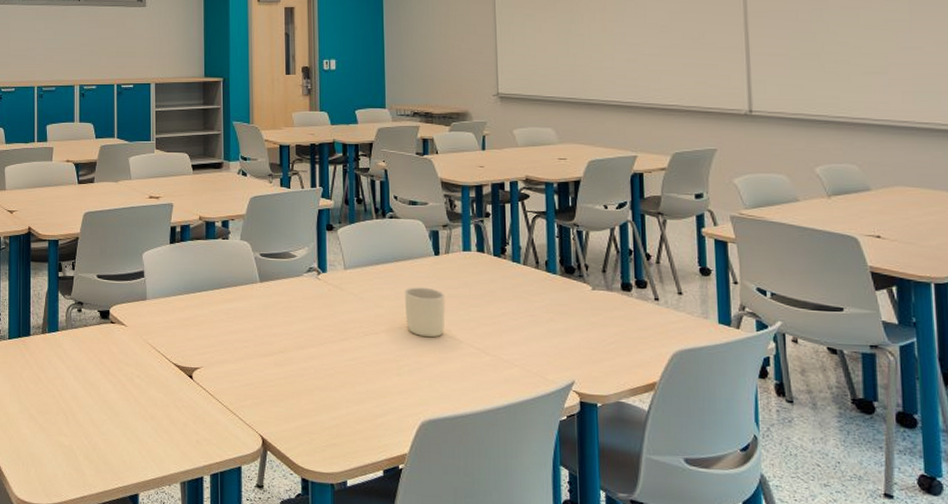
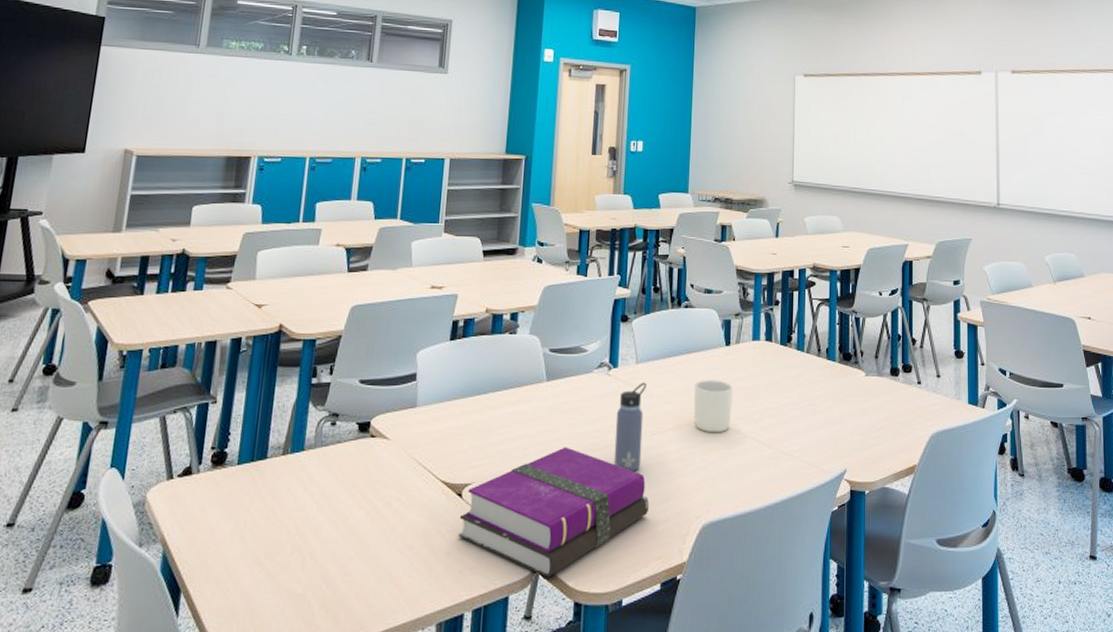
notebook: none [192,341,367,455] -> present [458,447,650,578]
water bottle: none [328,287,357,368] -> present [613,382,647,472]

